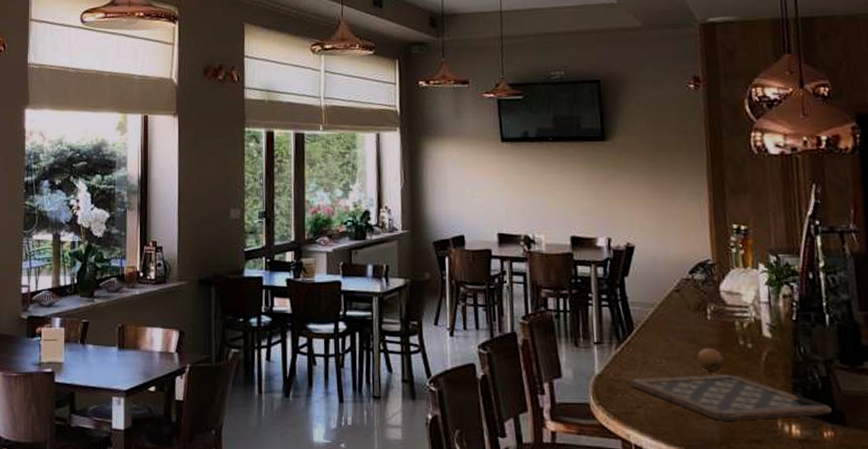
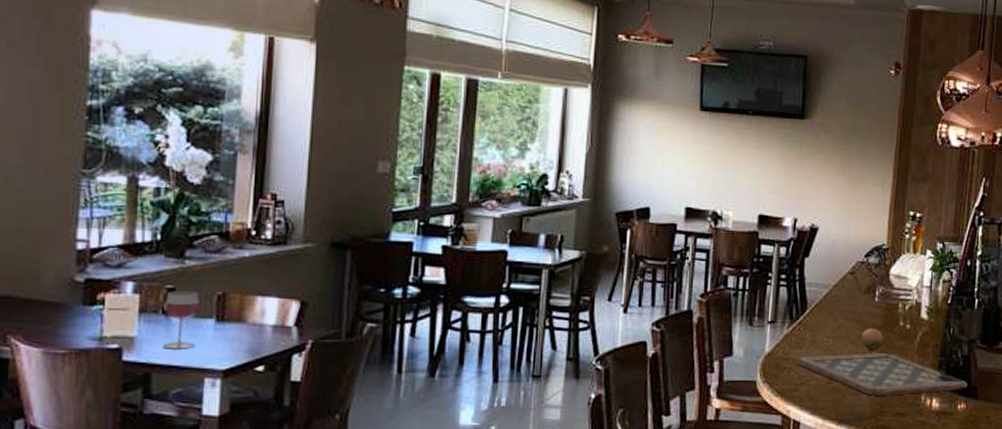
wineglass: none [81,324,107,373] -> present [162,291,201,349]

